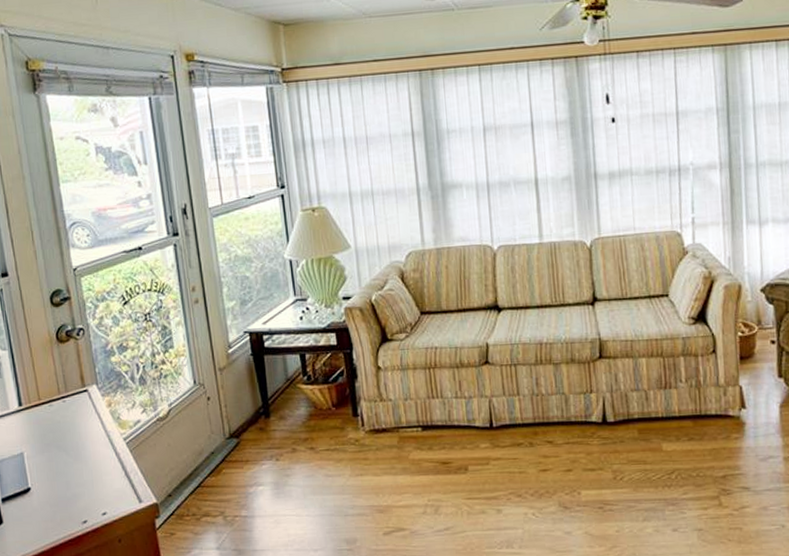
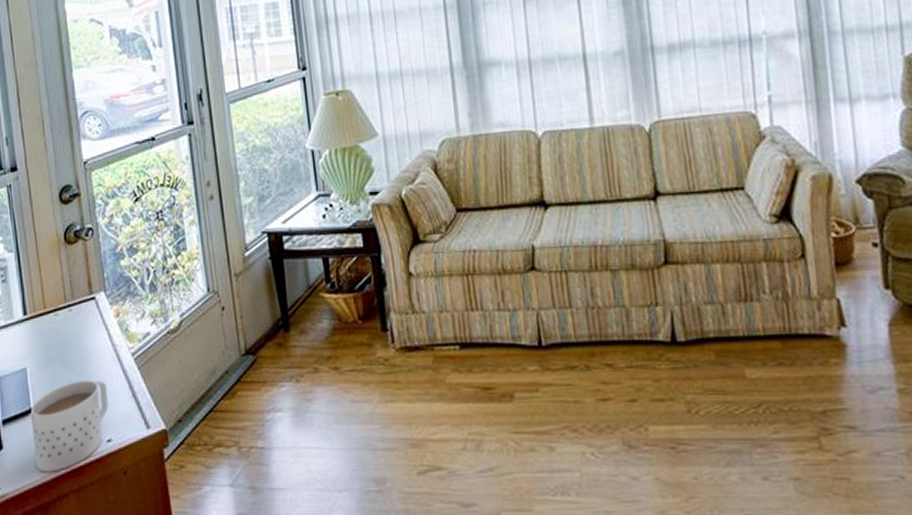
mug: none [28,462,103,542] -> present [30,380,109,472]

